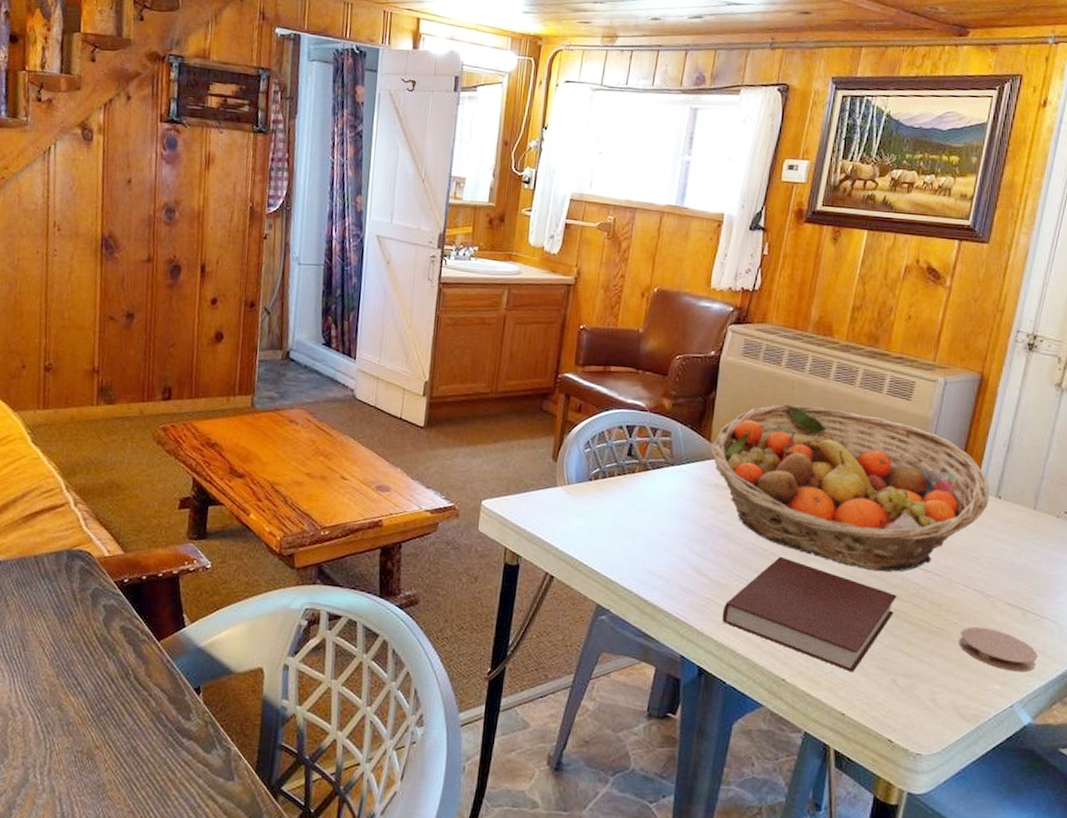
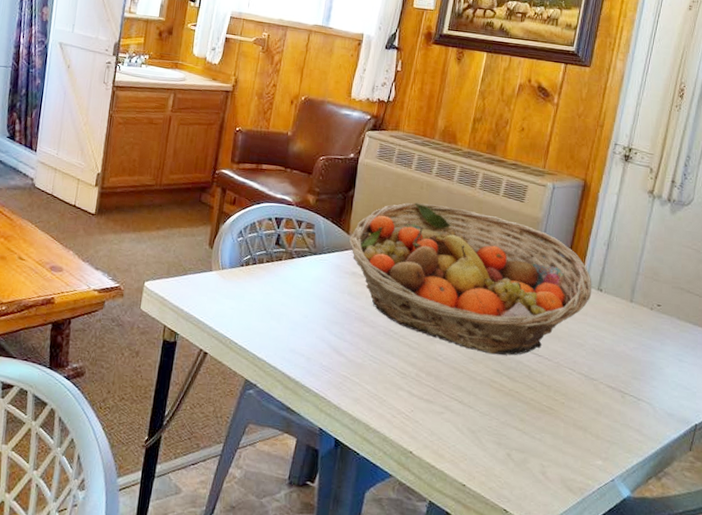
notebook: present [722,557,897,673] -> none [357,340,512,447]
coaster: present [959,626,1038,672] -> none [566,406,635,449]

